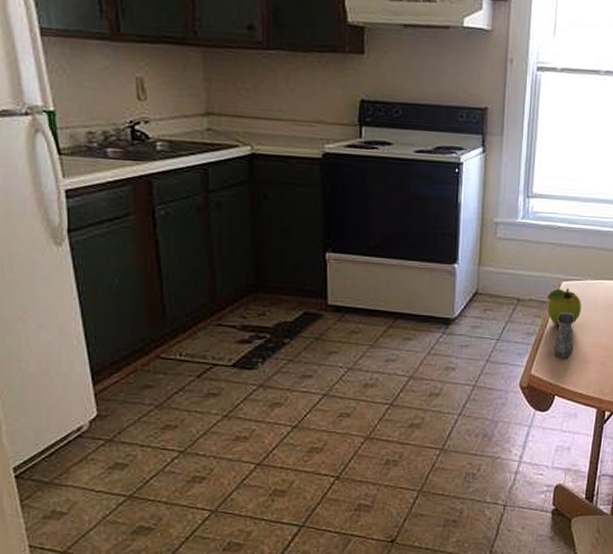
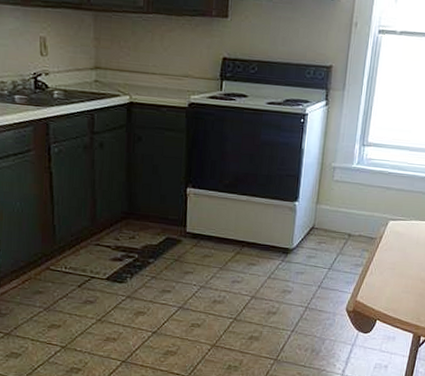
fruit: present [546,288,581,326] -> none [374,226,406,260]
salt shaker: present [553,312,574,359] -> none [377,247,398,289]

